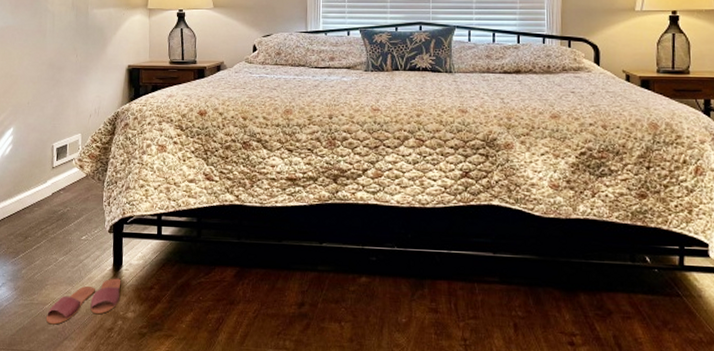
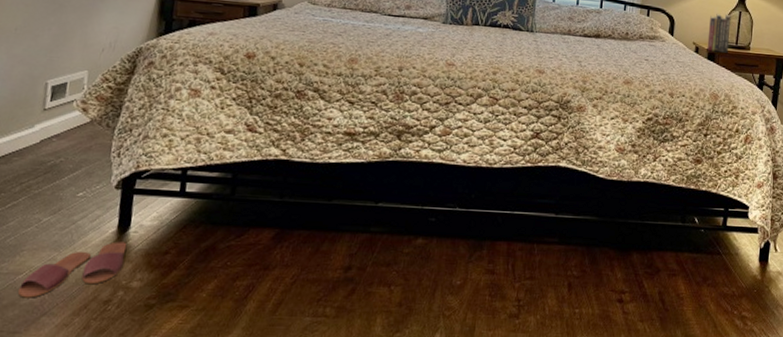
books: none [638,38,664,79] -> present [707,14,731,53]

